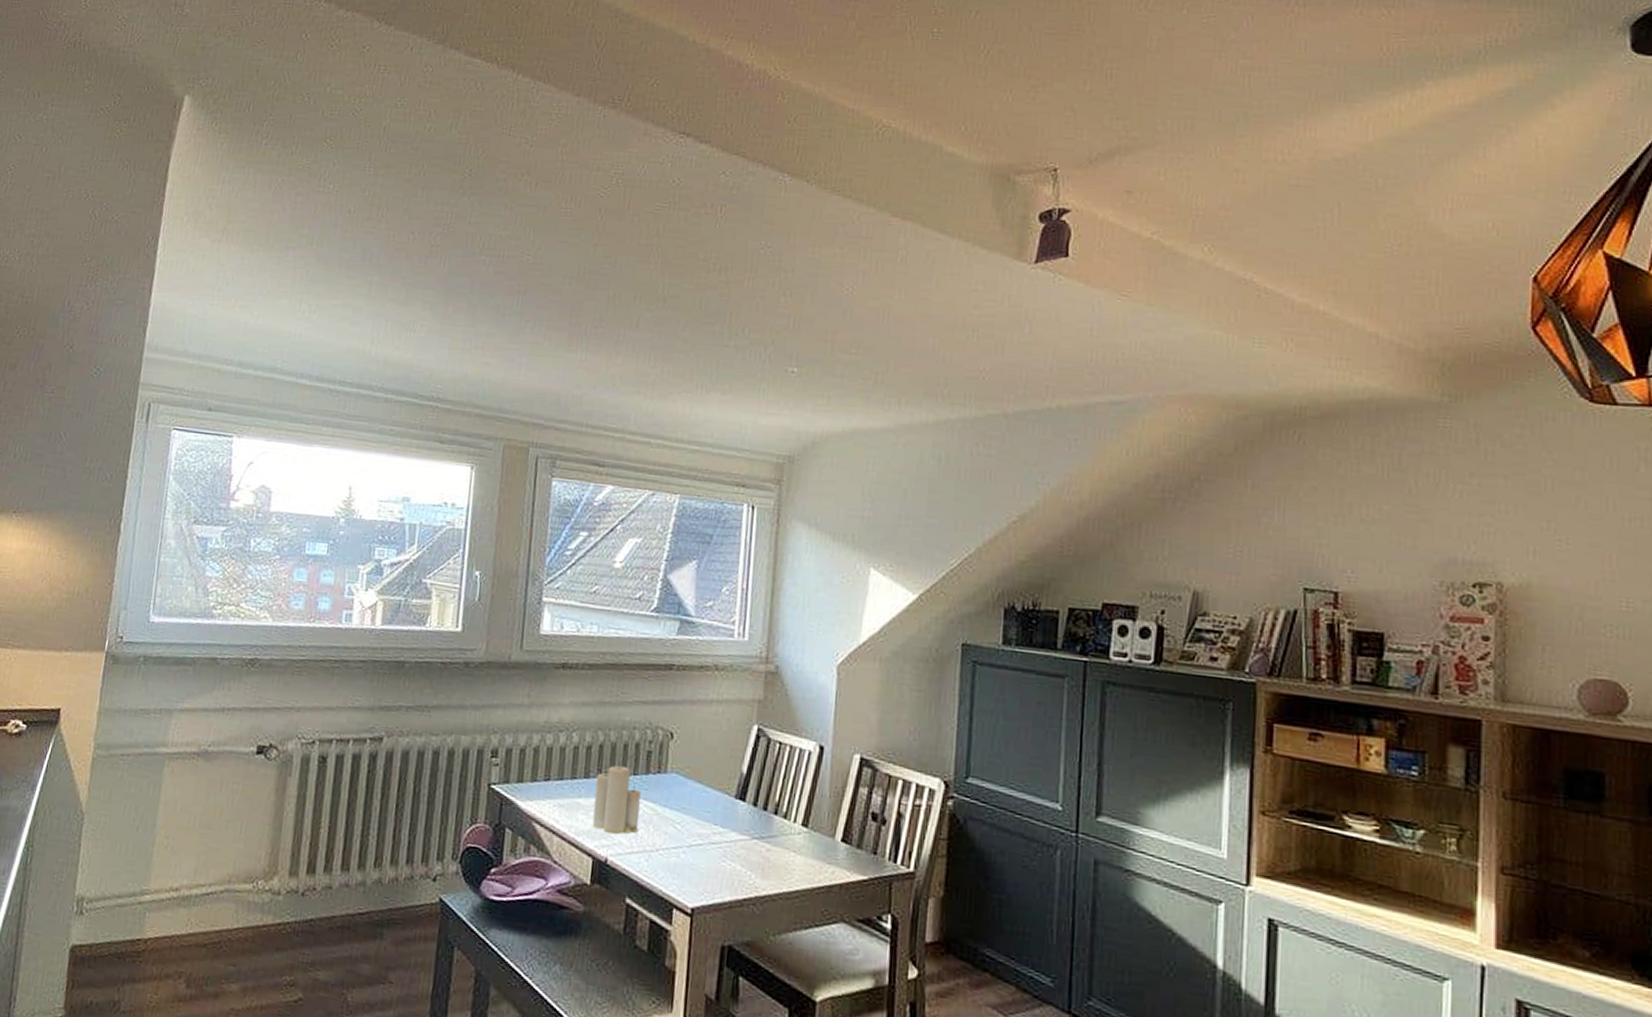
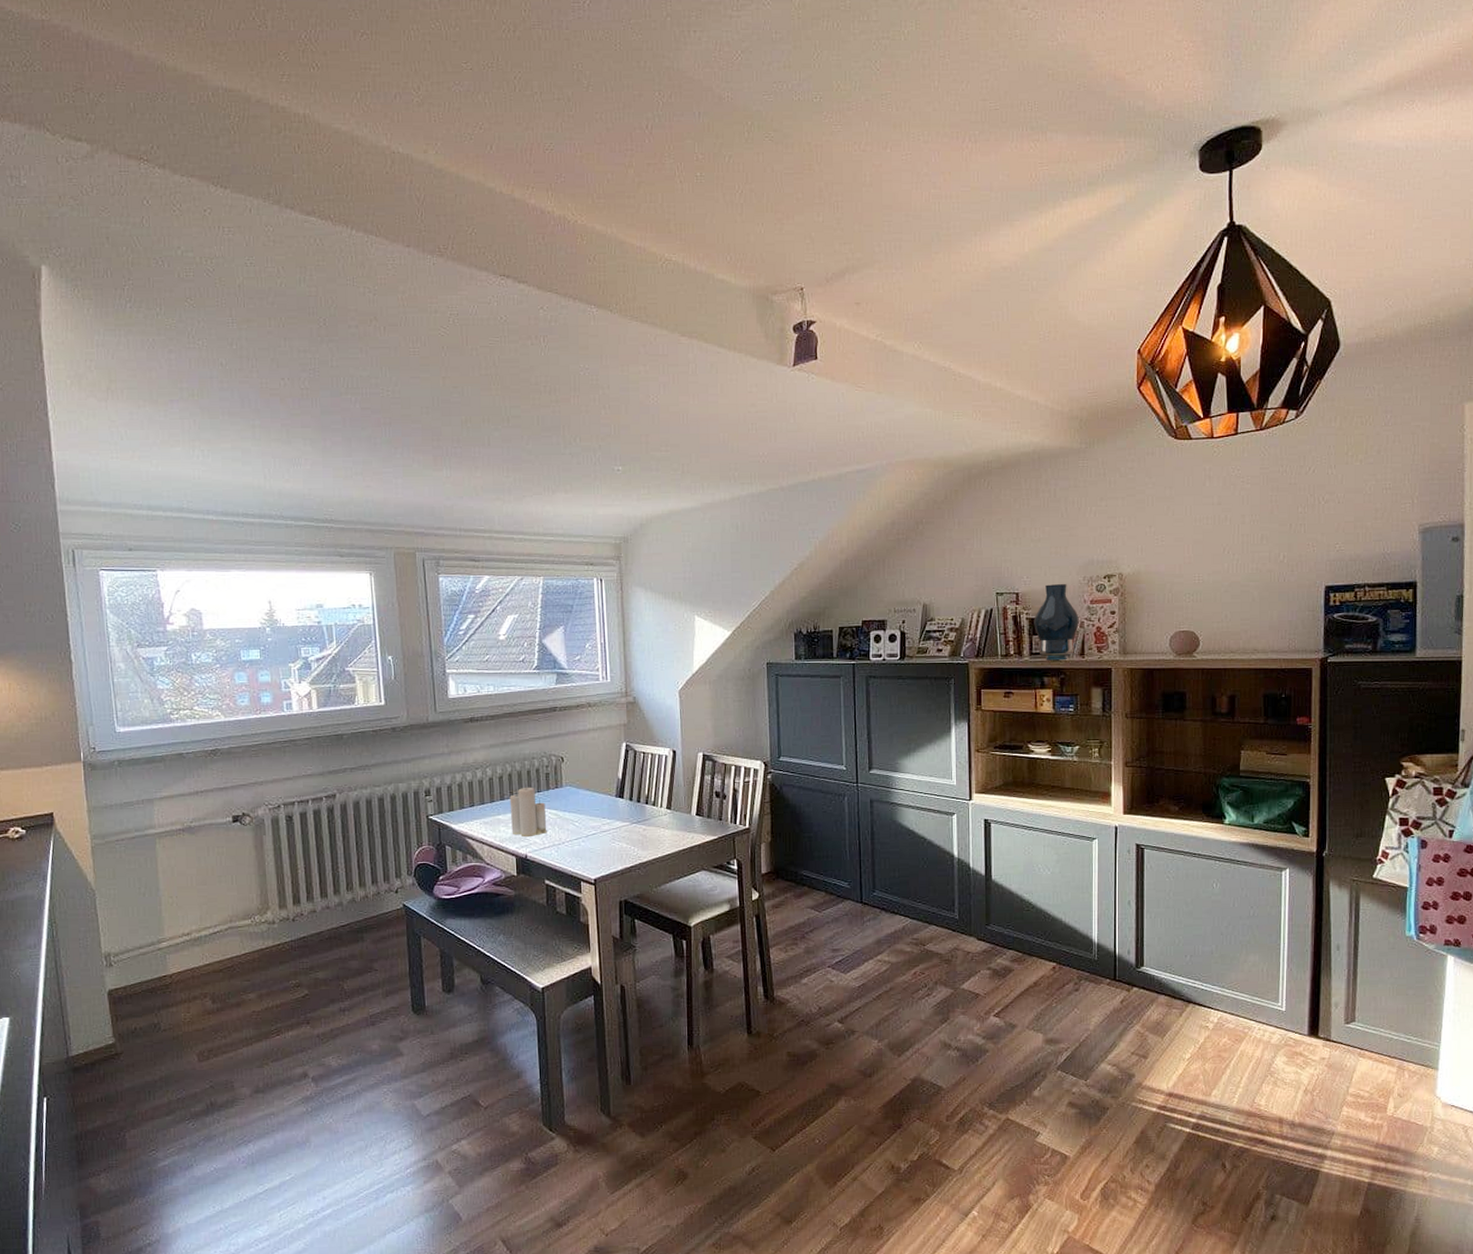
vase: none [1359,585,1431,699] -> present [1034,584,1079,661]

